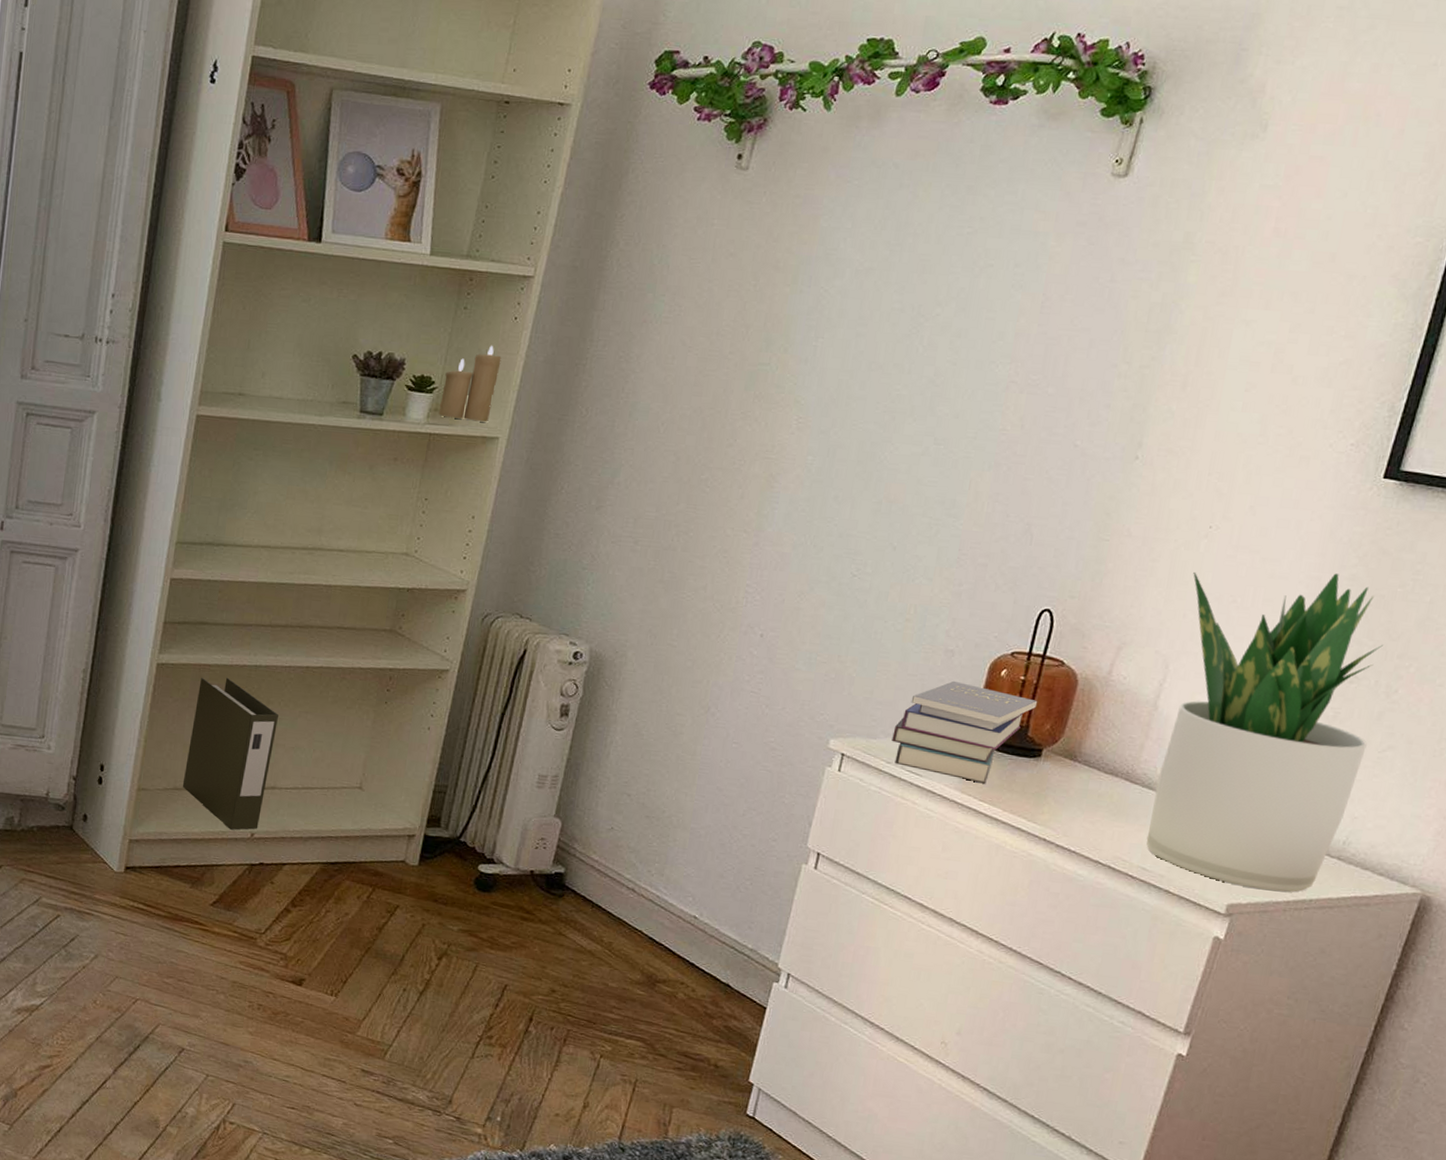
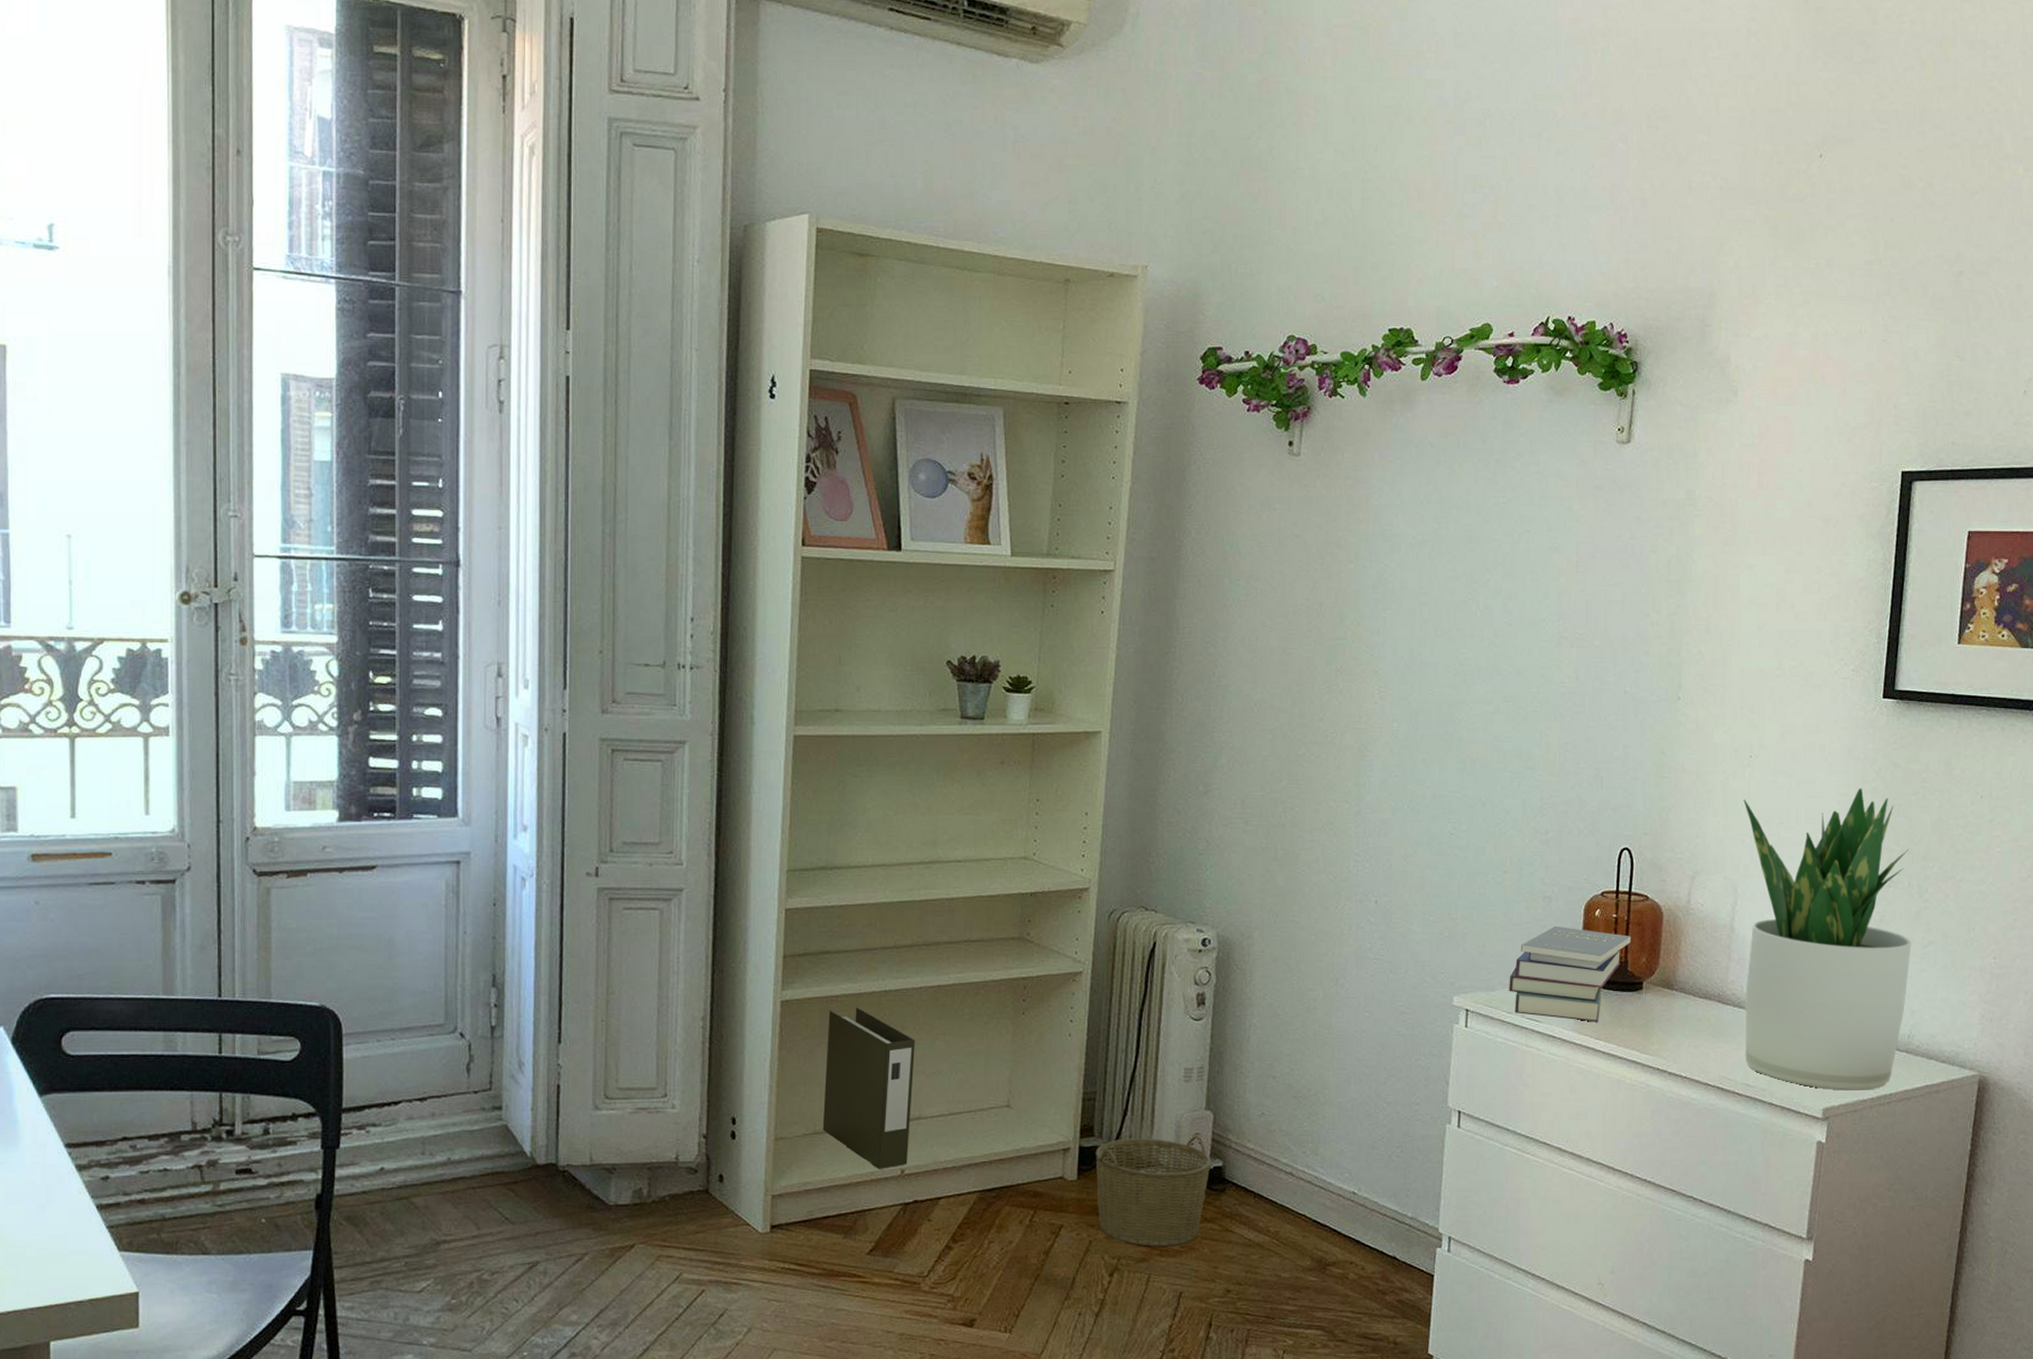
basket: none [434,833,554,941] -> present [1095,1135,1211,1247]
candle: present [438,345,502,422] -> none [1039,640,1094,717]

